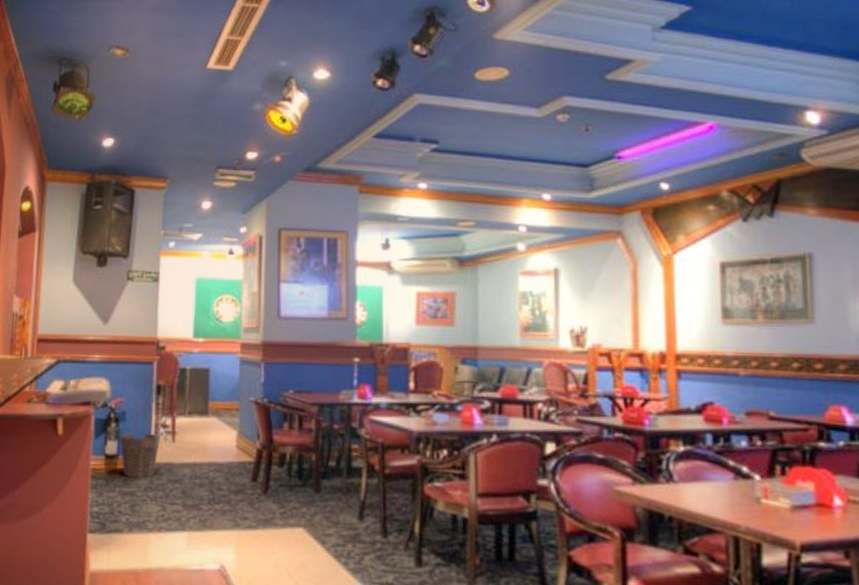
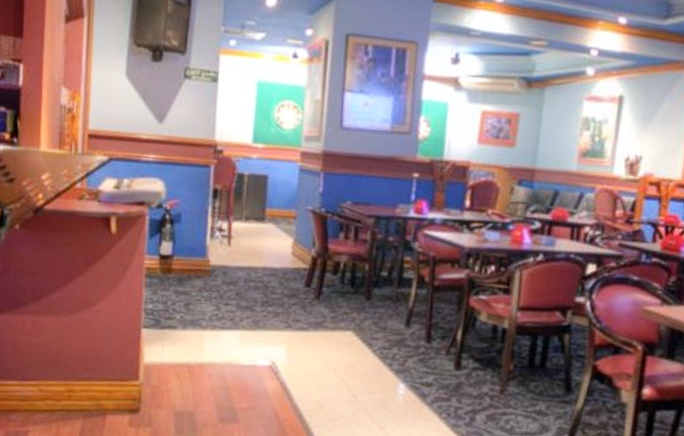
waste bin: present [119,433,161,479] -> none [174,235,216,279]

